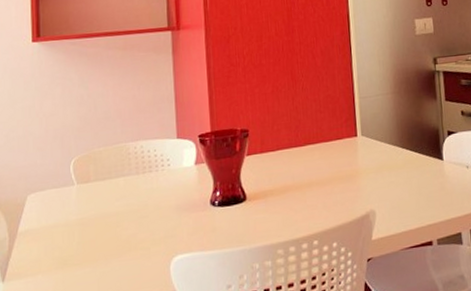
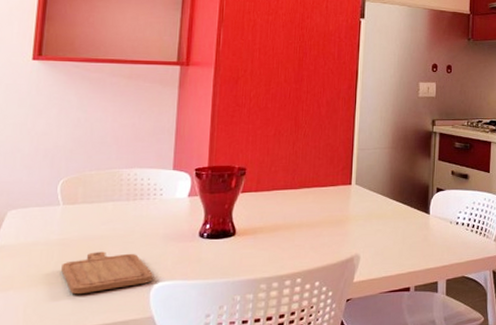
chopping board: none [83,227,171,275] -> present [61,251,153,295]

